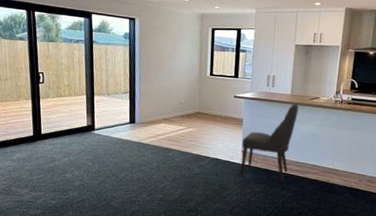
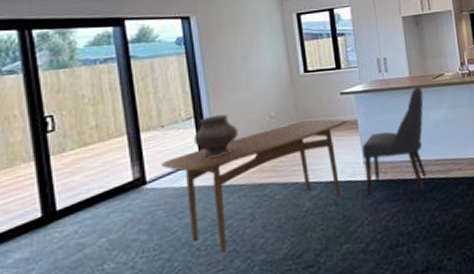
dining table: none [104,111,234,186] -> present [160,119,346,252]
ceramic pot: none [127,94,157,123] -> present [193,114,238,158]

